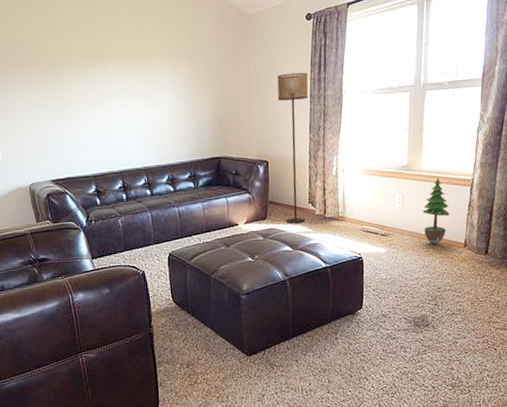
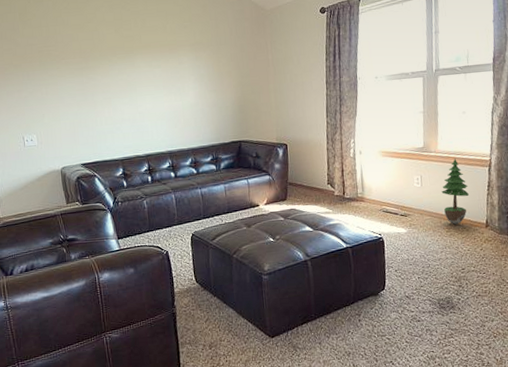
floor lamp: present [277,72,309,224] -> none [294,60,325,205]

